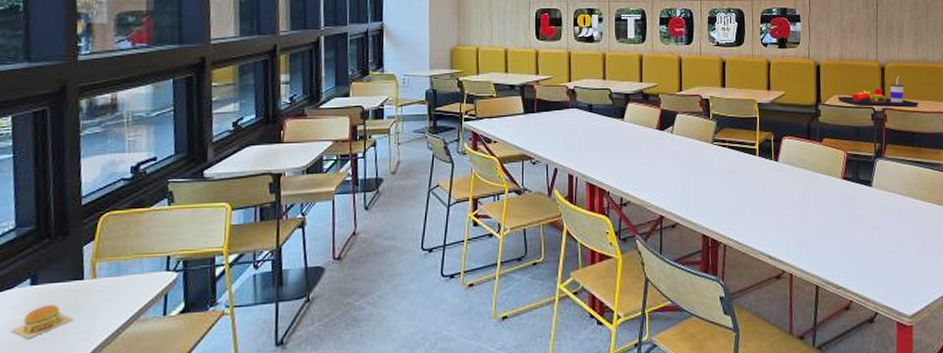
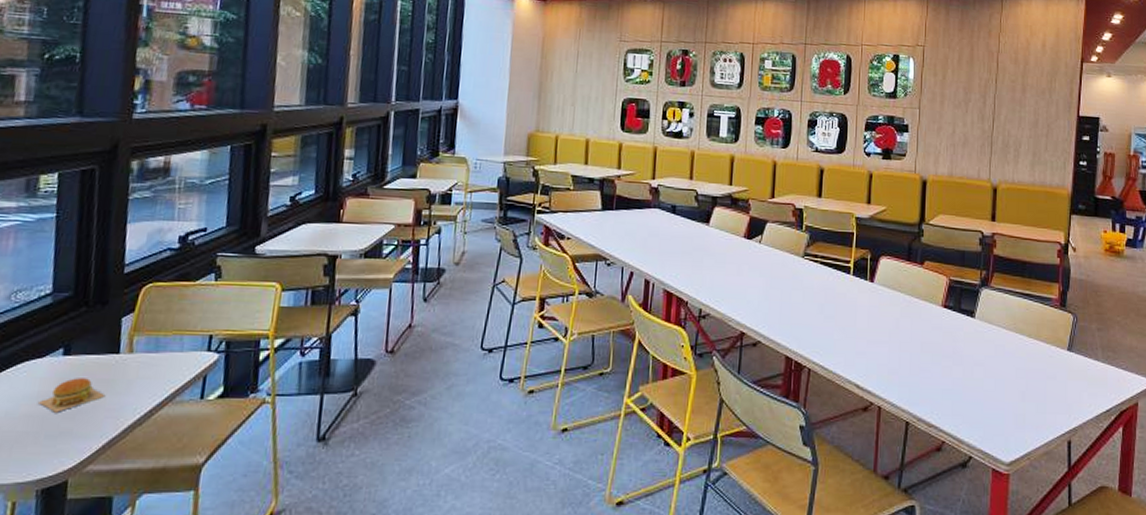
food tray: present [838,76,919,108] -> none [943,198,1032,235]

